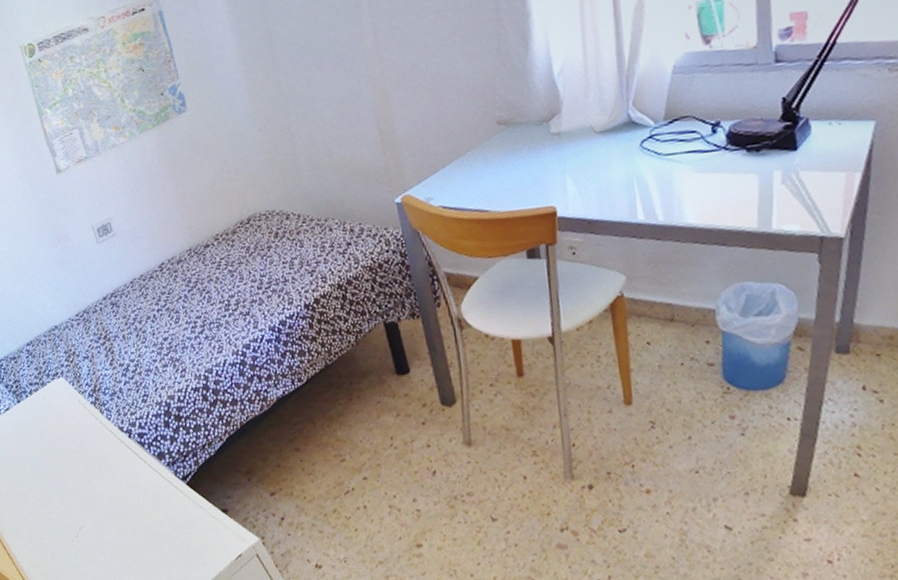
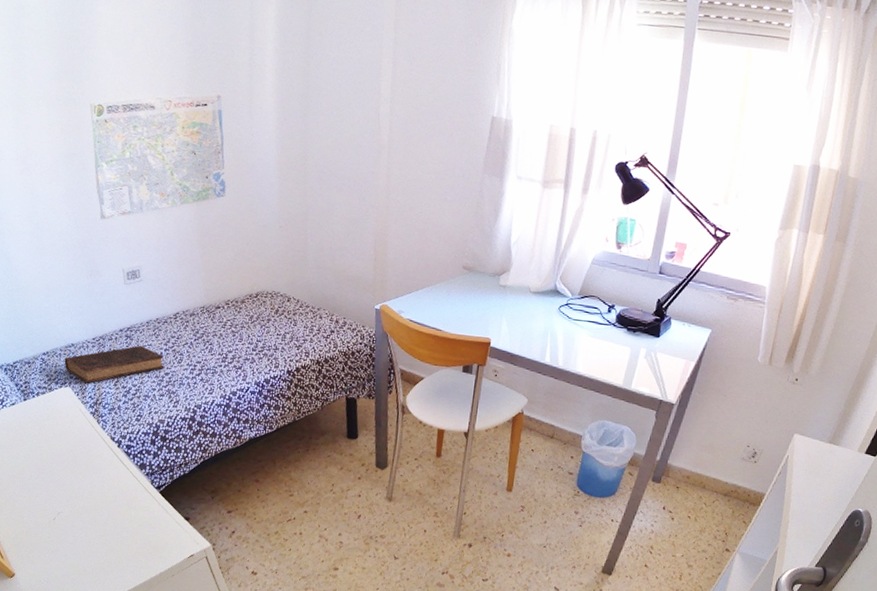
book: none [50,311,161,369] -> present [64,345,164,383]

